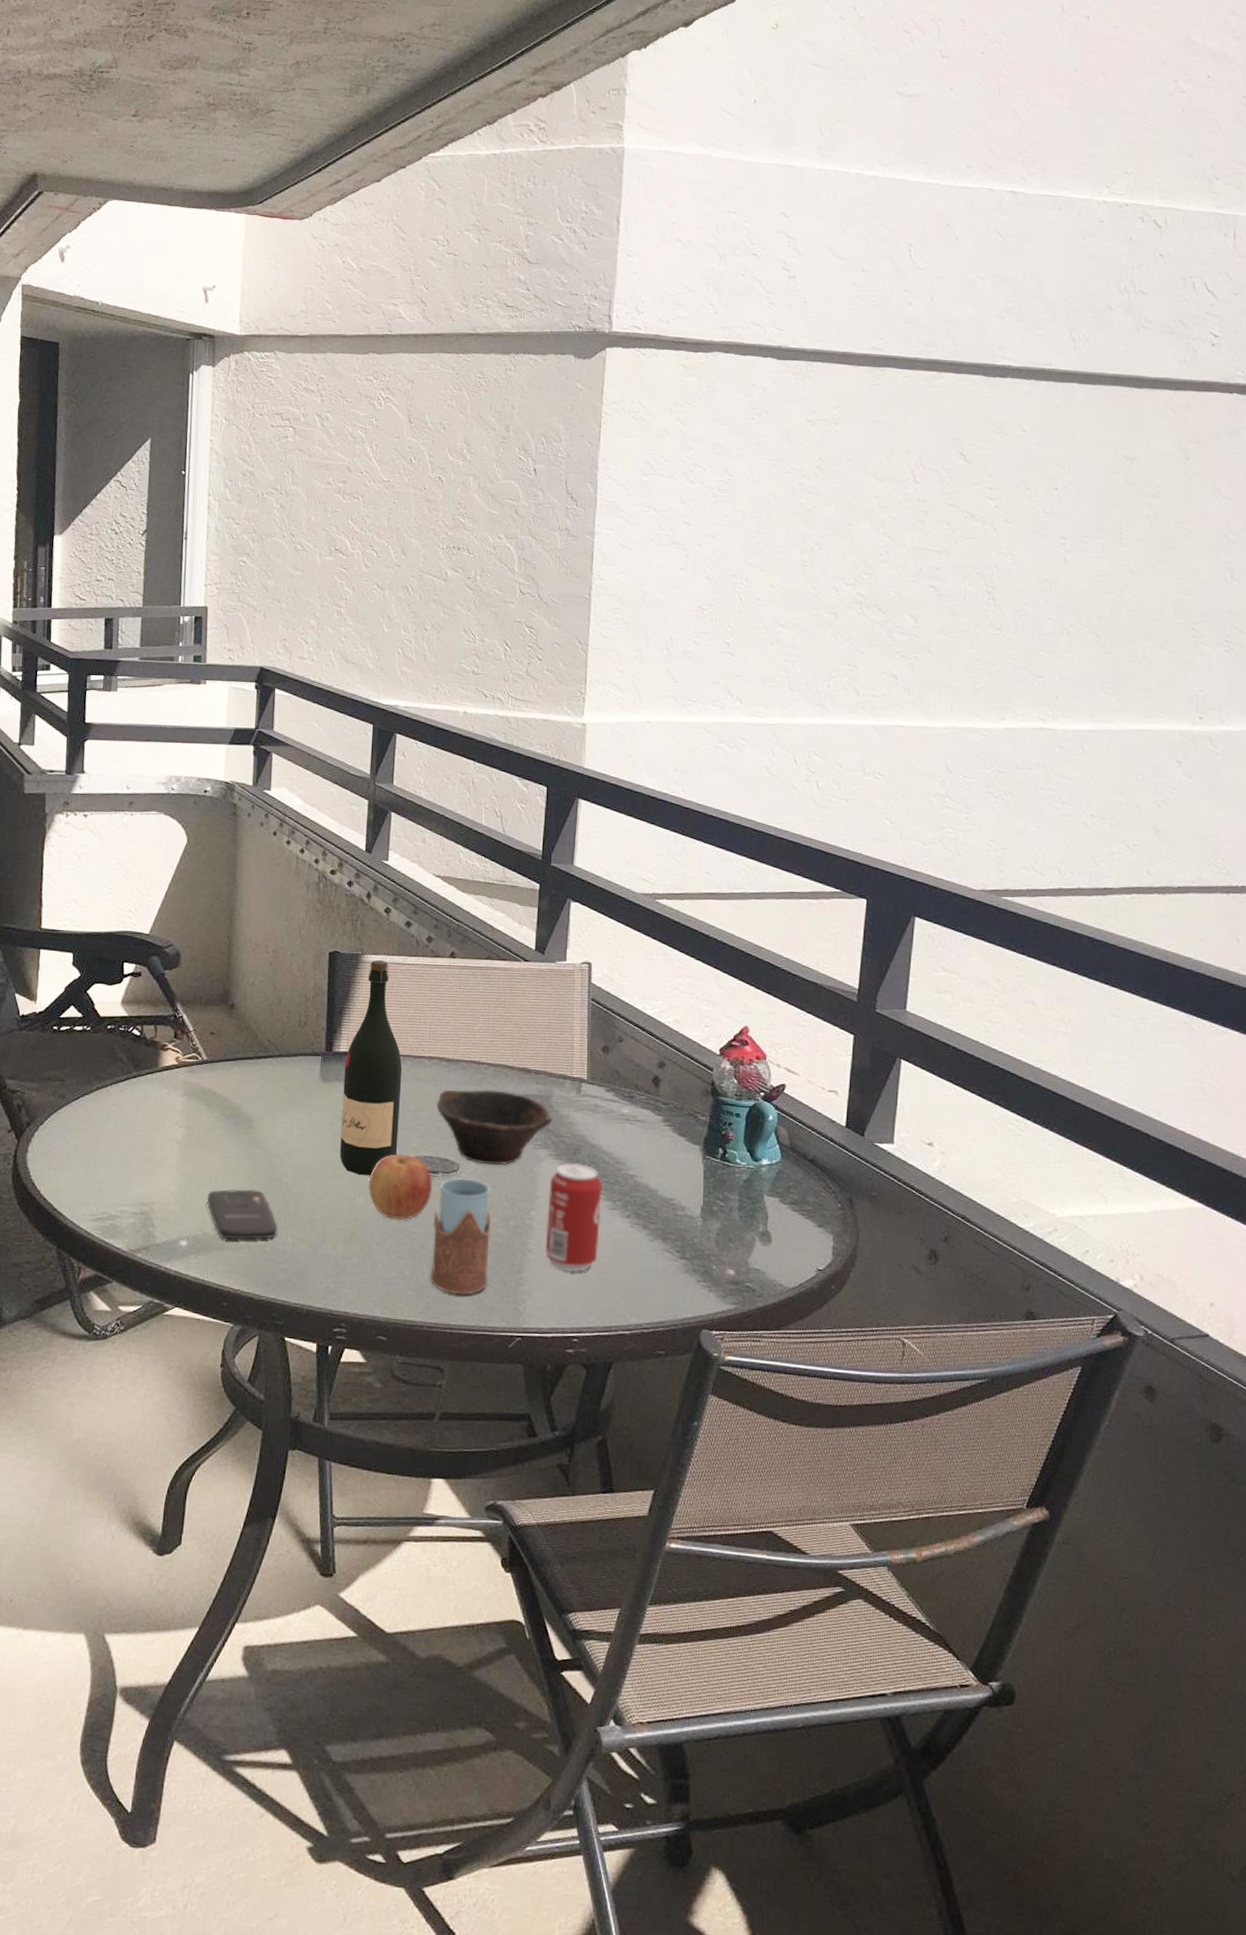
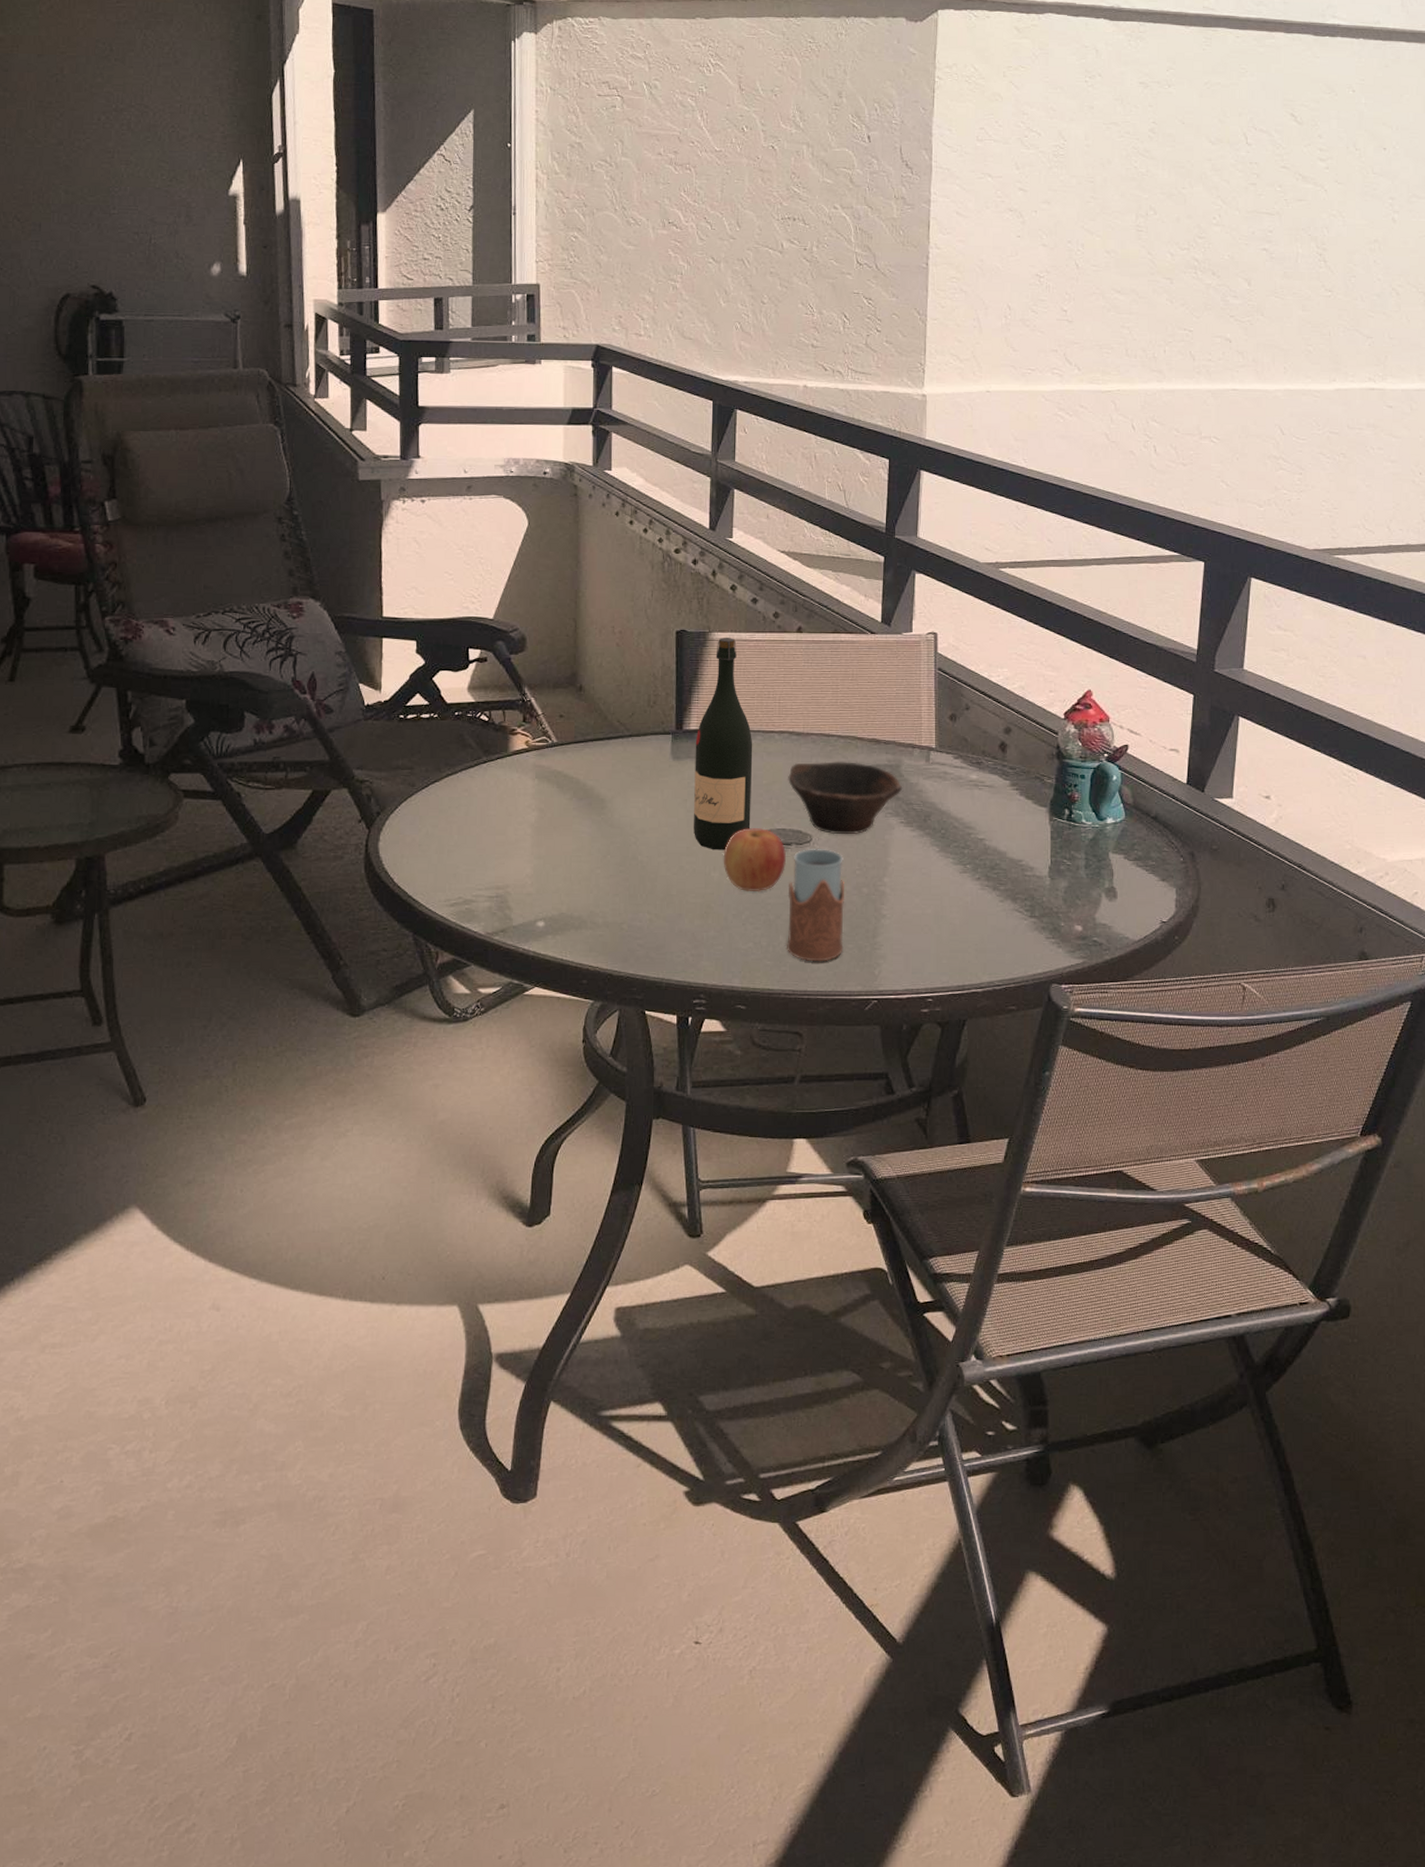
smartphone: present [206,1189,278,1240] -> none [562,869,634,919]
beverage can: present [545,1163,604,1273] -> none [898,830,954,935]

